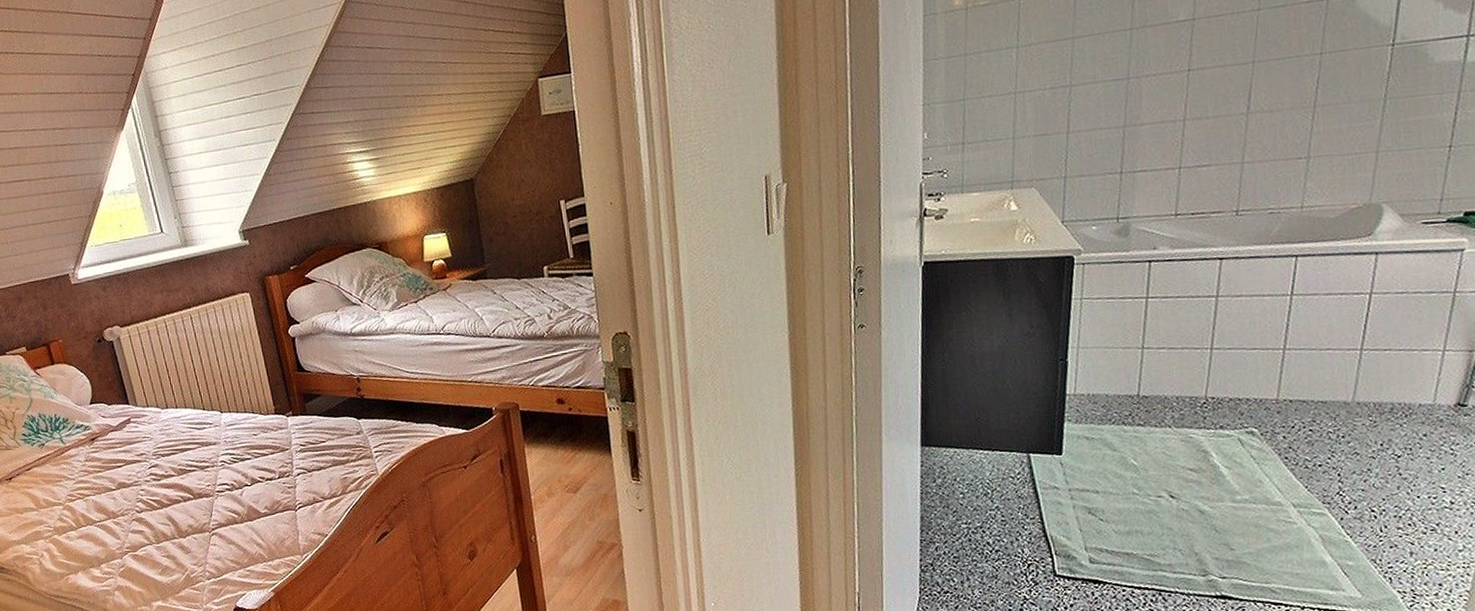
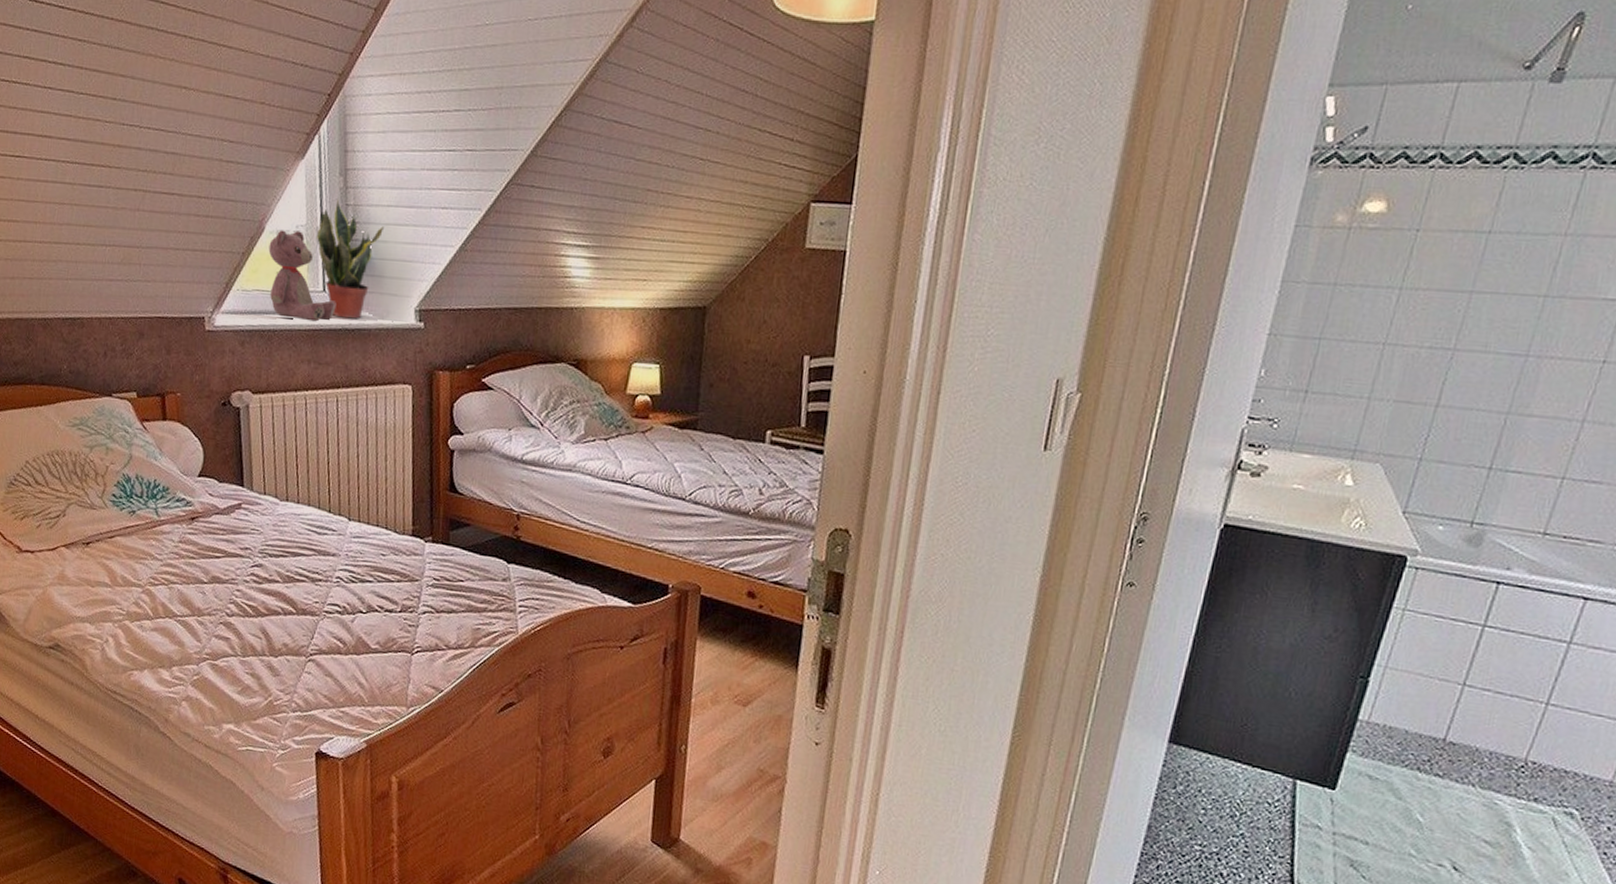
teddy bear: none [109,188,175,261] -> present [268,229,337,322]
potted plant: none [146,156,201,251] -> present [317,199,385,319]

